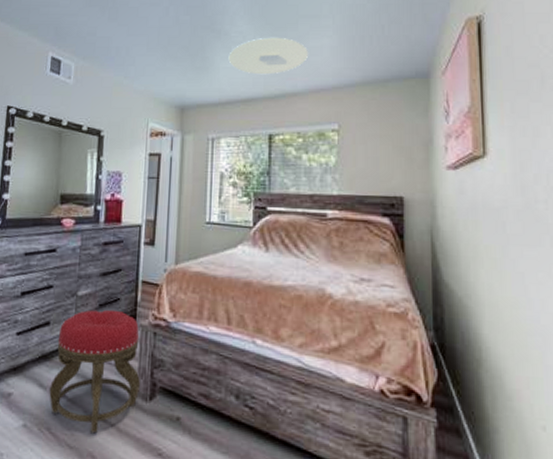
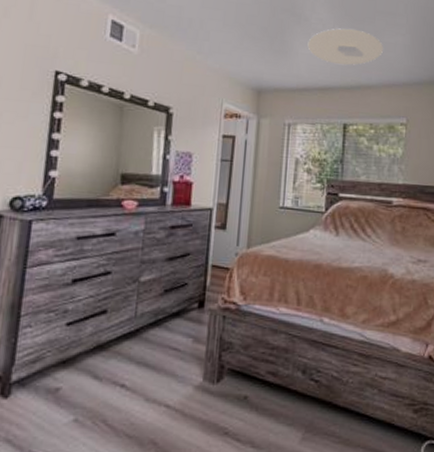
stool: present [49,309,140,434] -> none [105,295,208,421]

